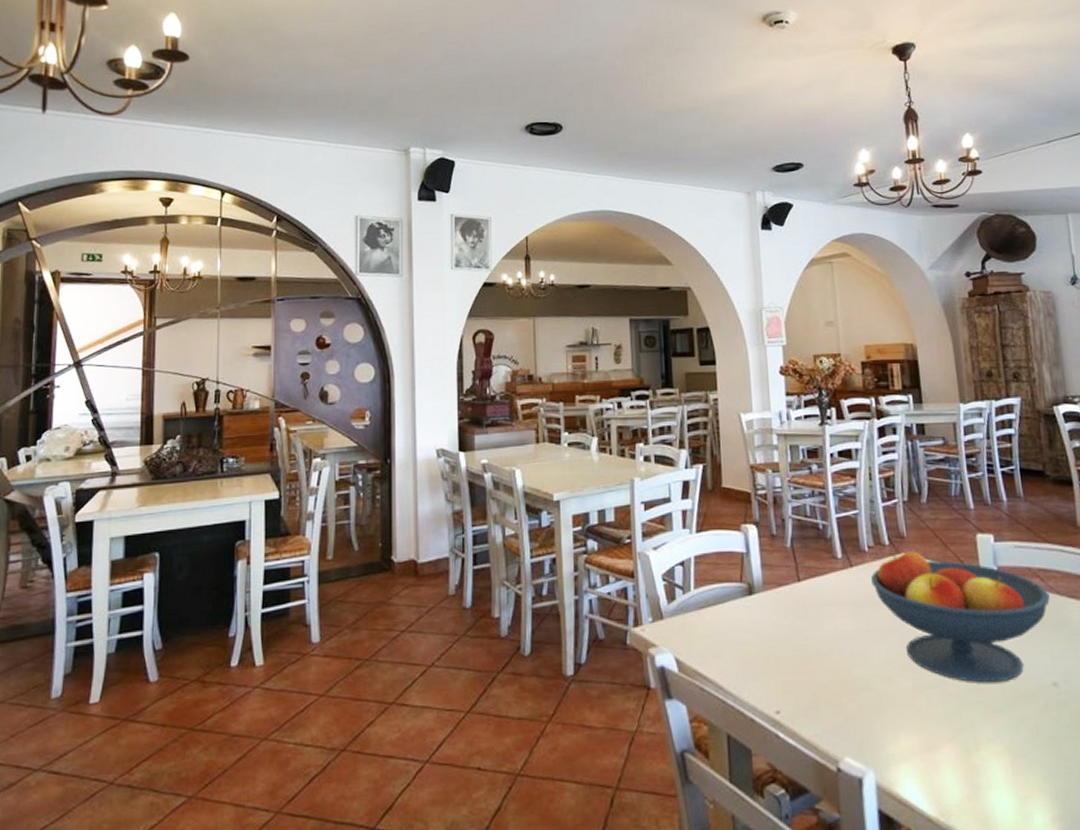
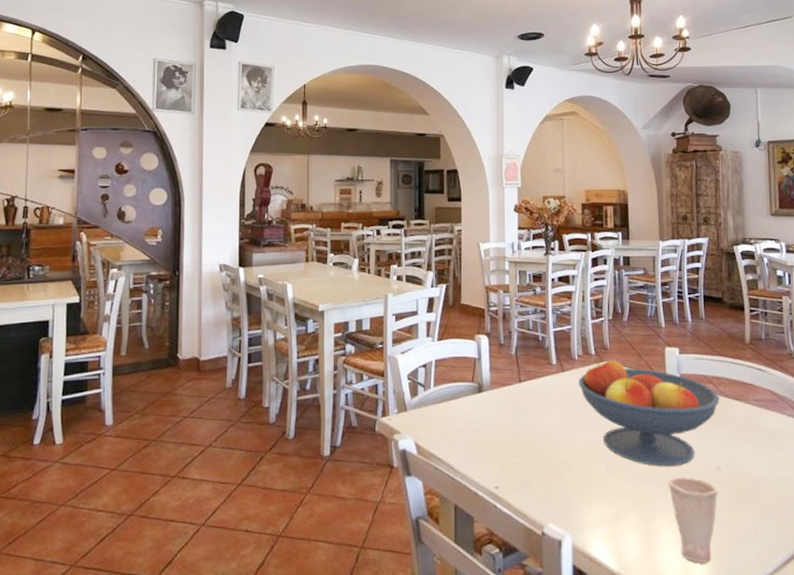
cup: none [991,695,1058,808] -> present [667,476,719,564]

